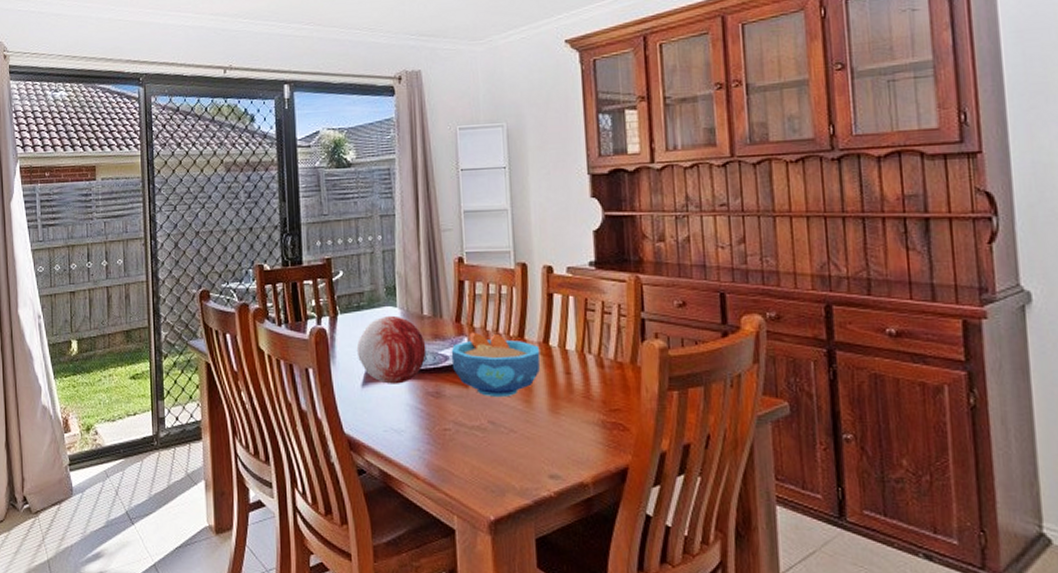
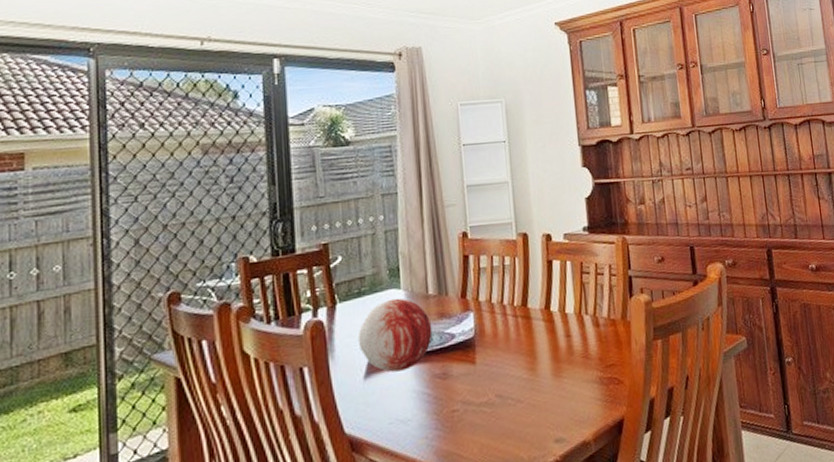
bowl: present [451,332,541,398] -> none [457,306,543,370]

